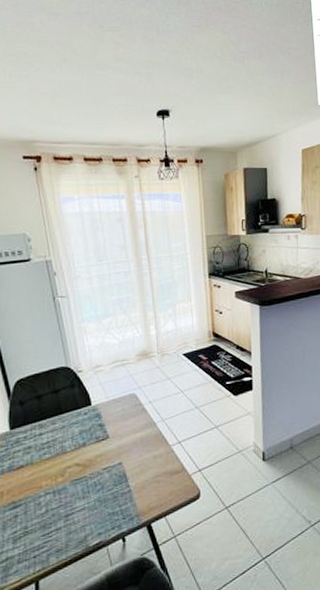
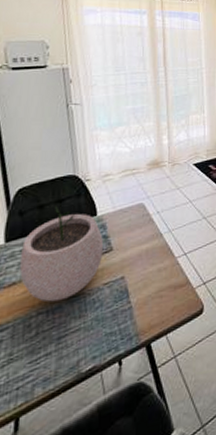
plant pot: none [24,396,100,484] -> present [19,206,103,302]

